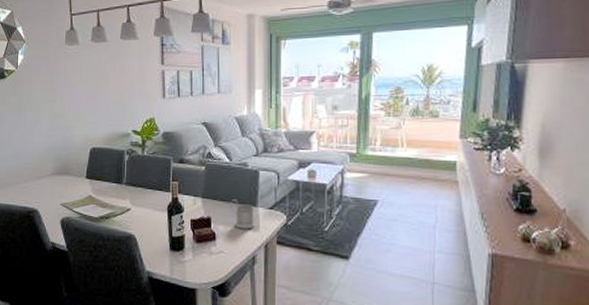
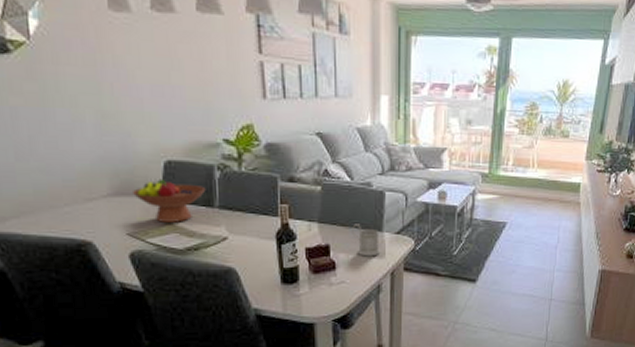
fruit bowl: none [67,161,118,196] -> present [131,179,206,222]

